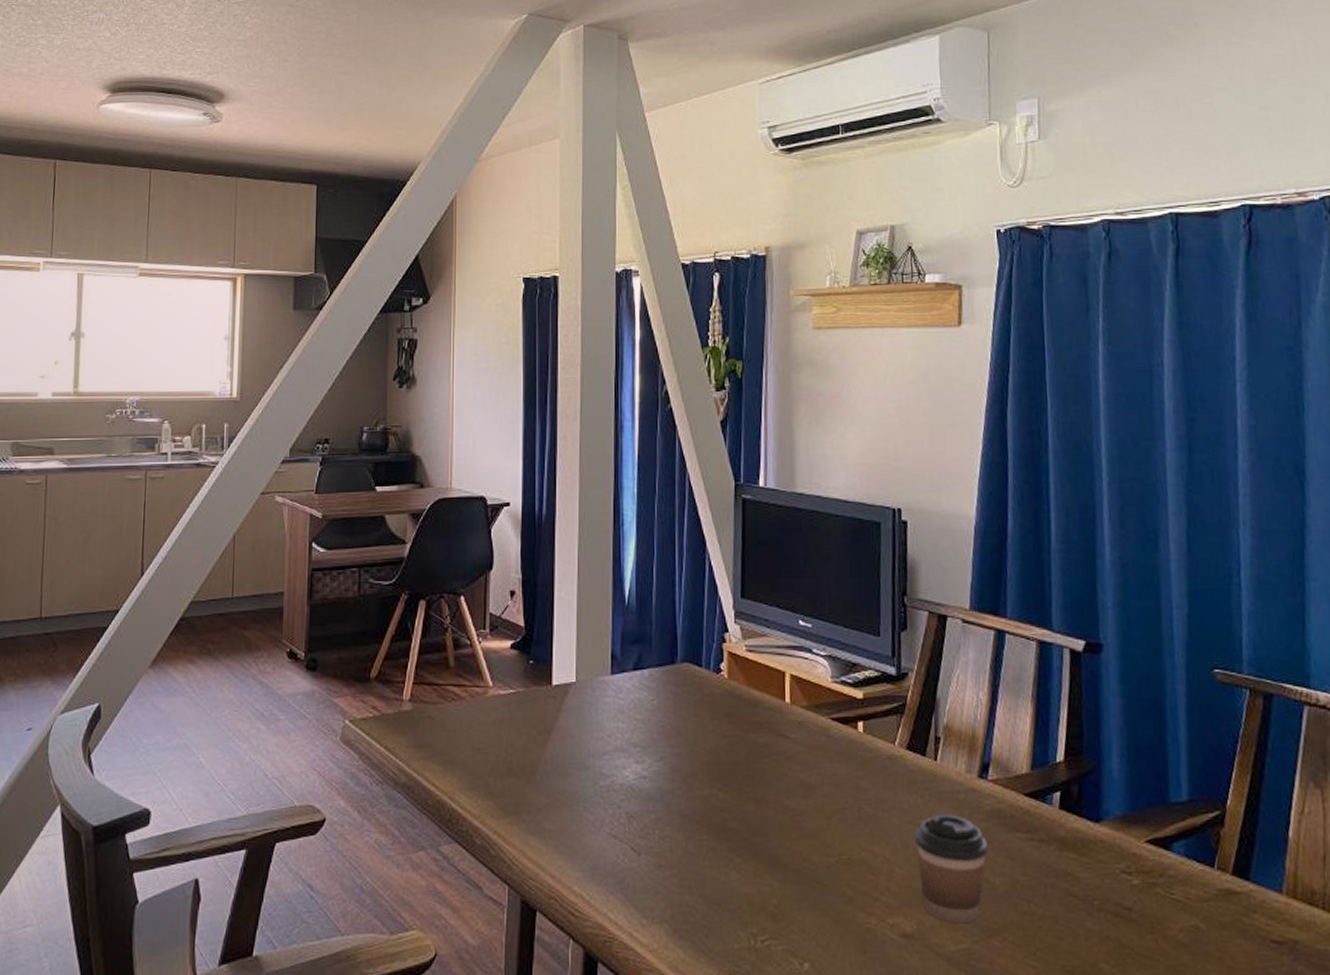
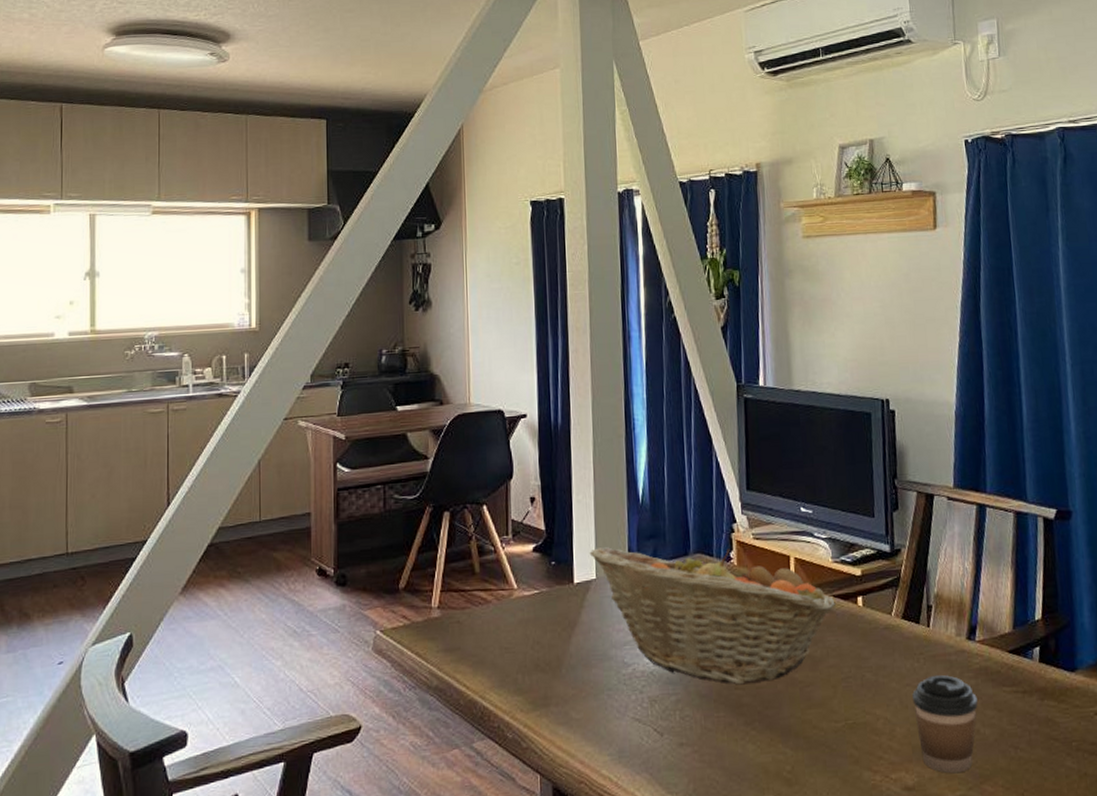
fruit basket: none [570,648,833,808] -> present [589,546,836,685]

